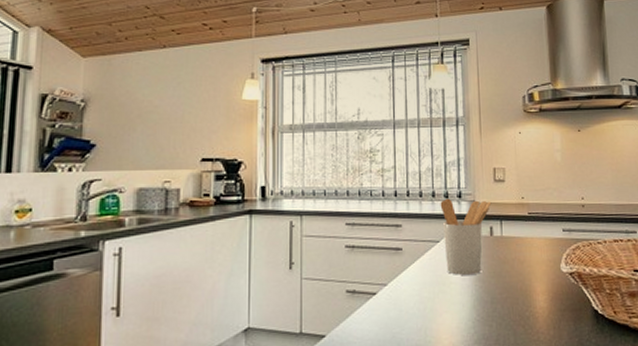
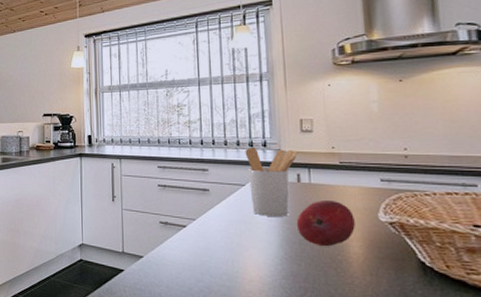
fruit: none [488,253,541,304] -> present [296,199,355,247]

